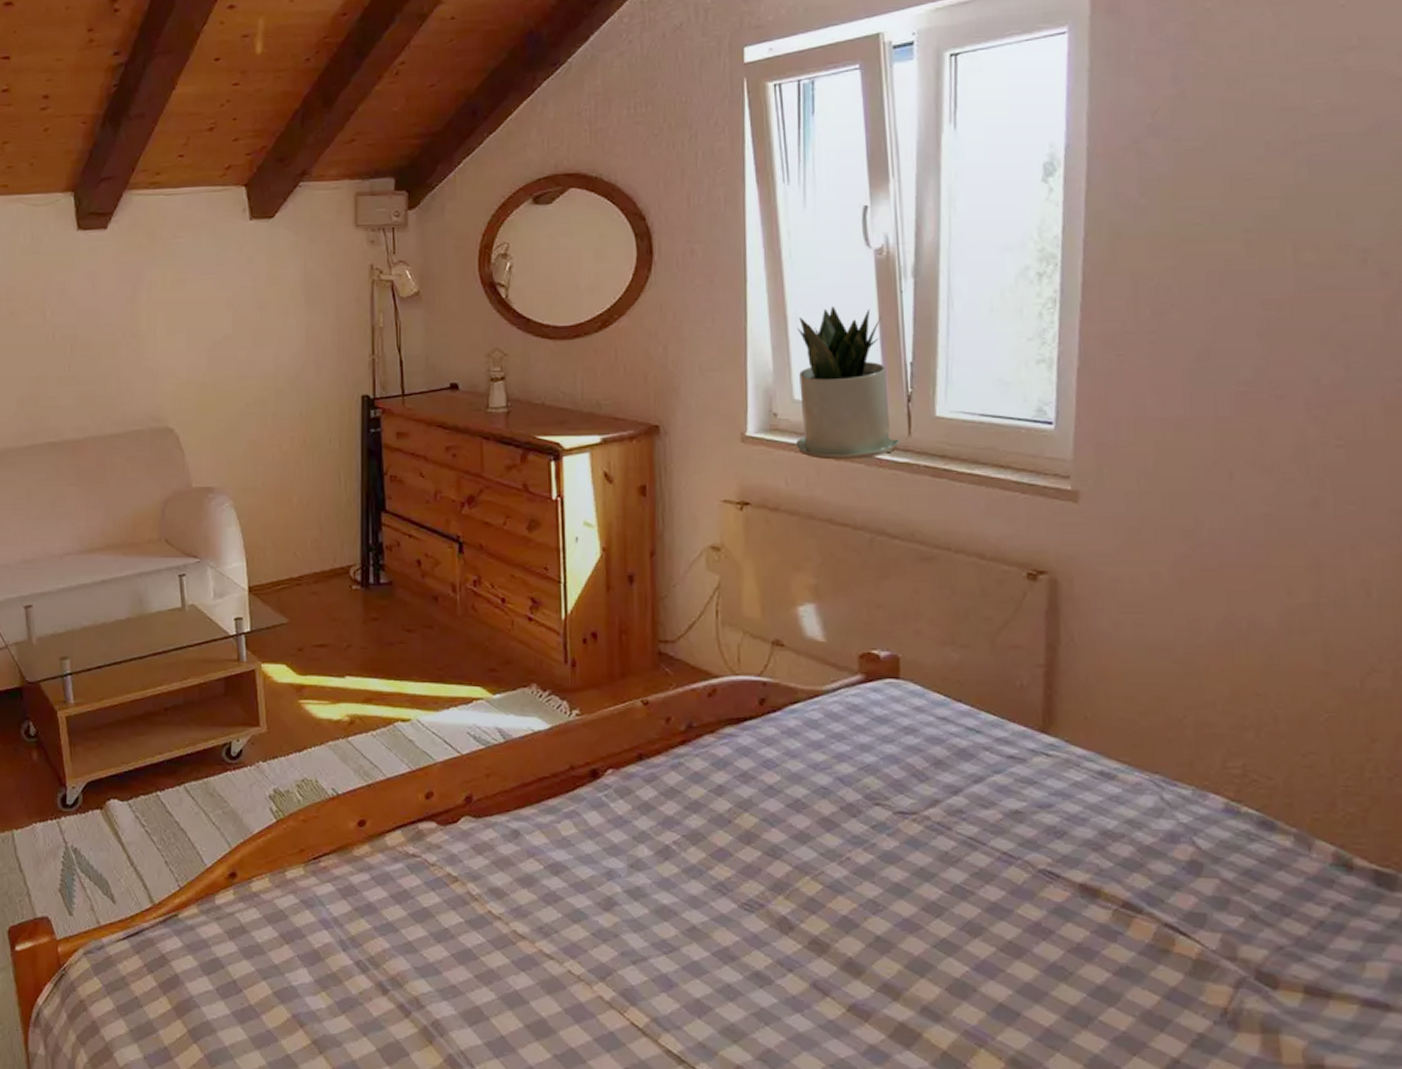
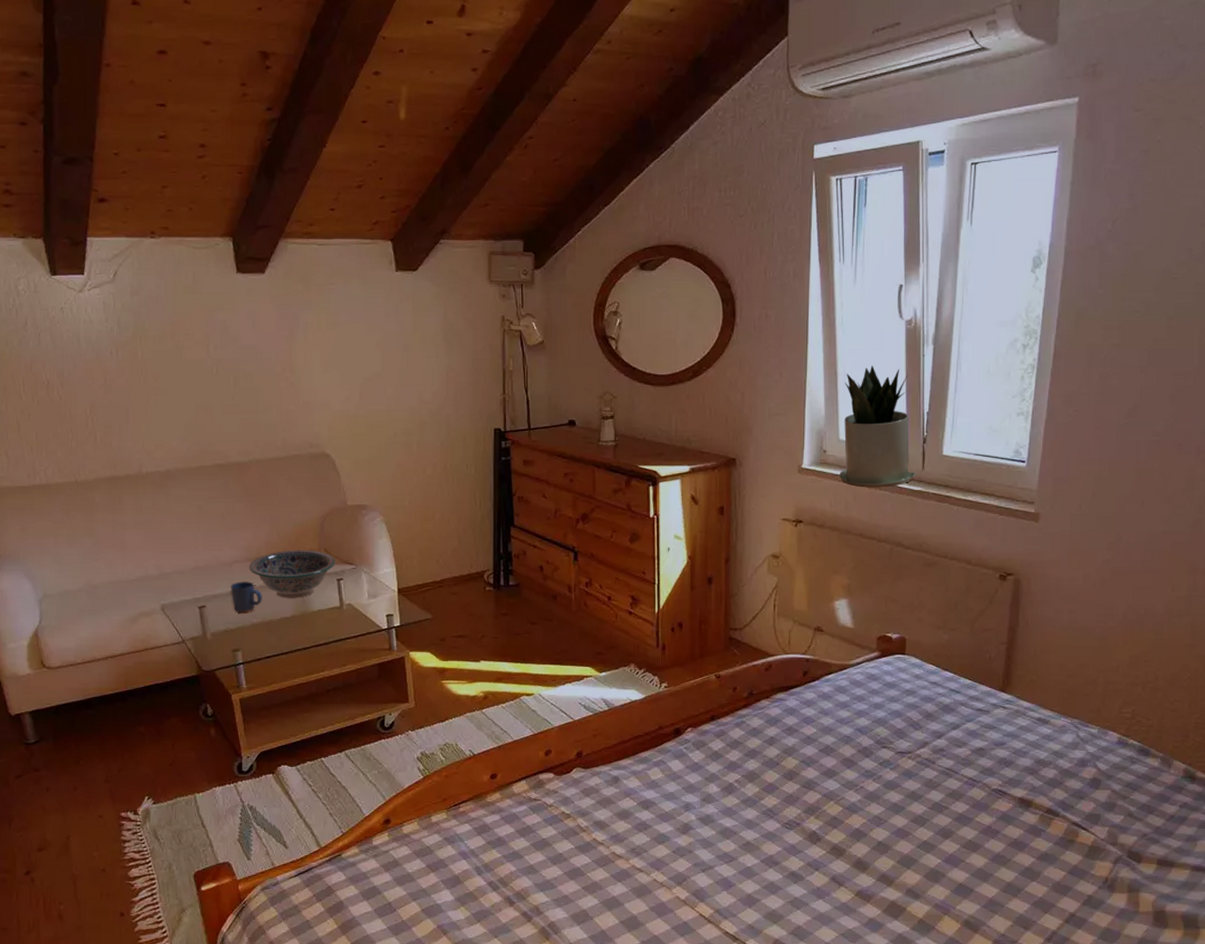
mug: none [60,576,95,614] -> present [230,580,262,613]
decorative bowl: none [80,540,178,597] -> present [248,550,336,598]

